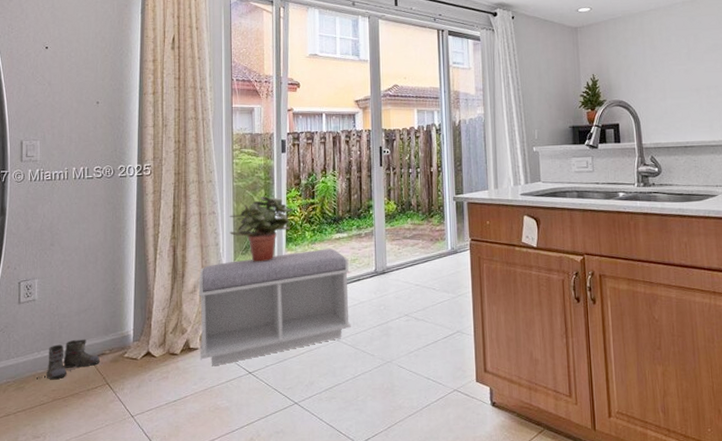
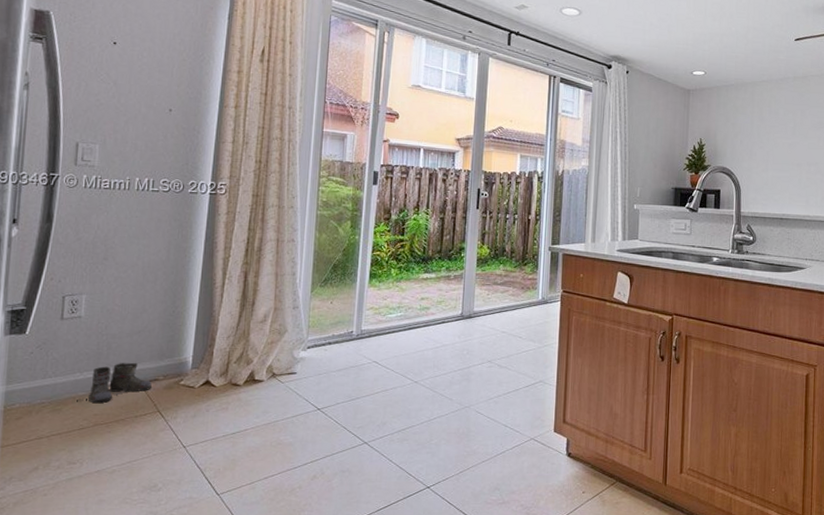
bench: present [198,248,351,367] -> none [264,288,435,400]
potted plant: present [229,195,293,262] -> none [309,227,380,296]

